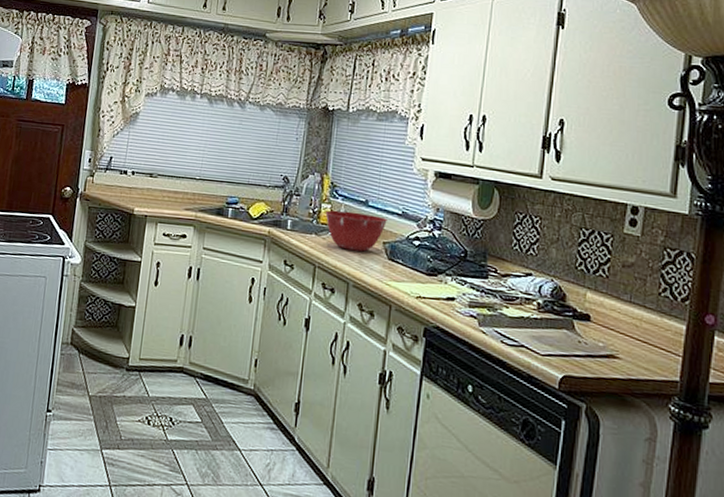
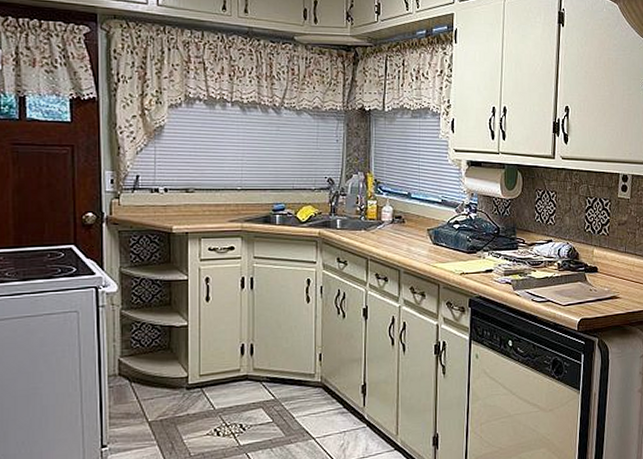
mixing bowl: present [325,210,387,252] -> none [372,205,429,240]

